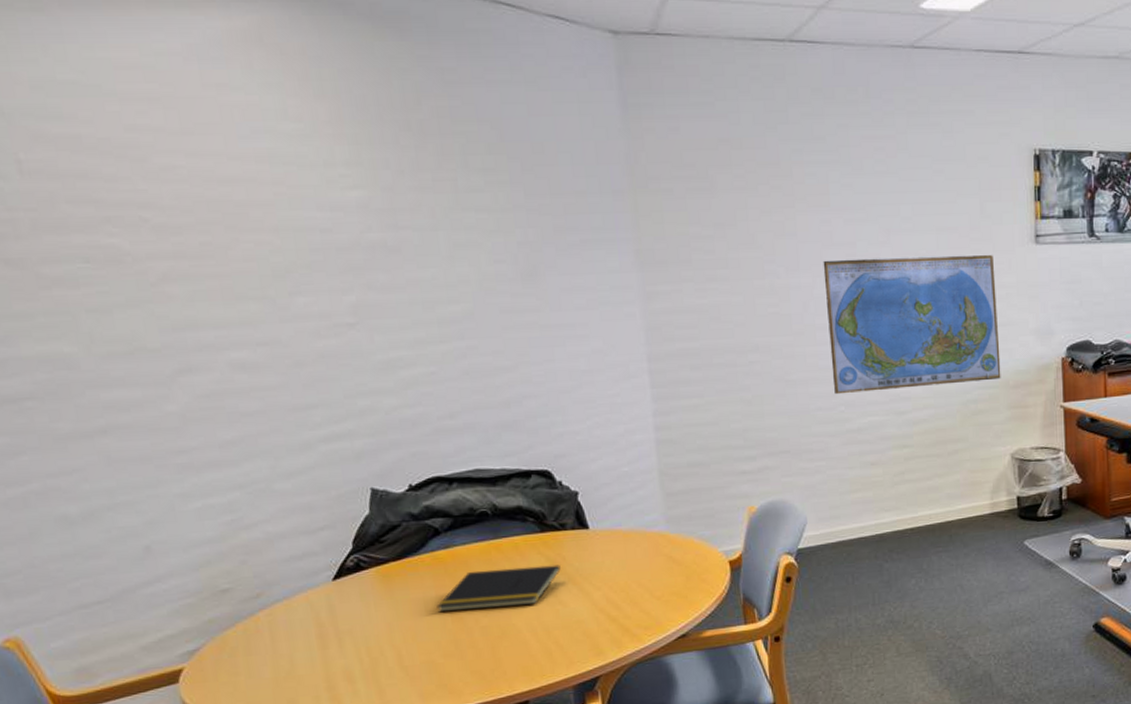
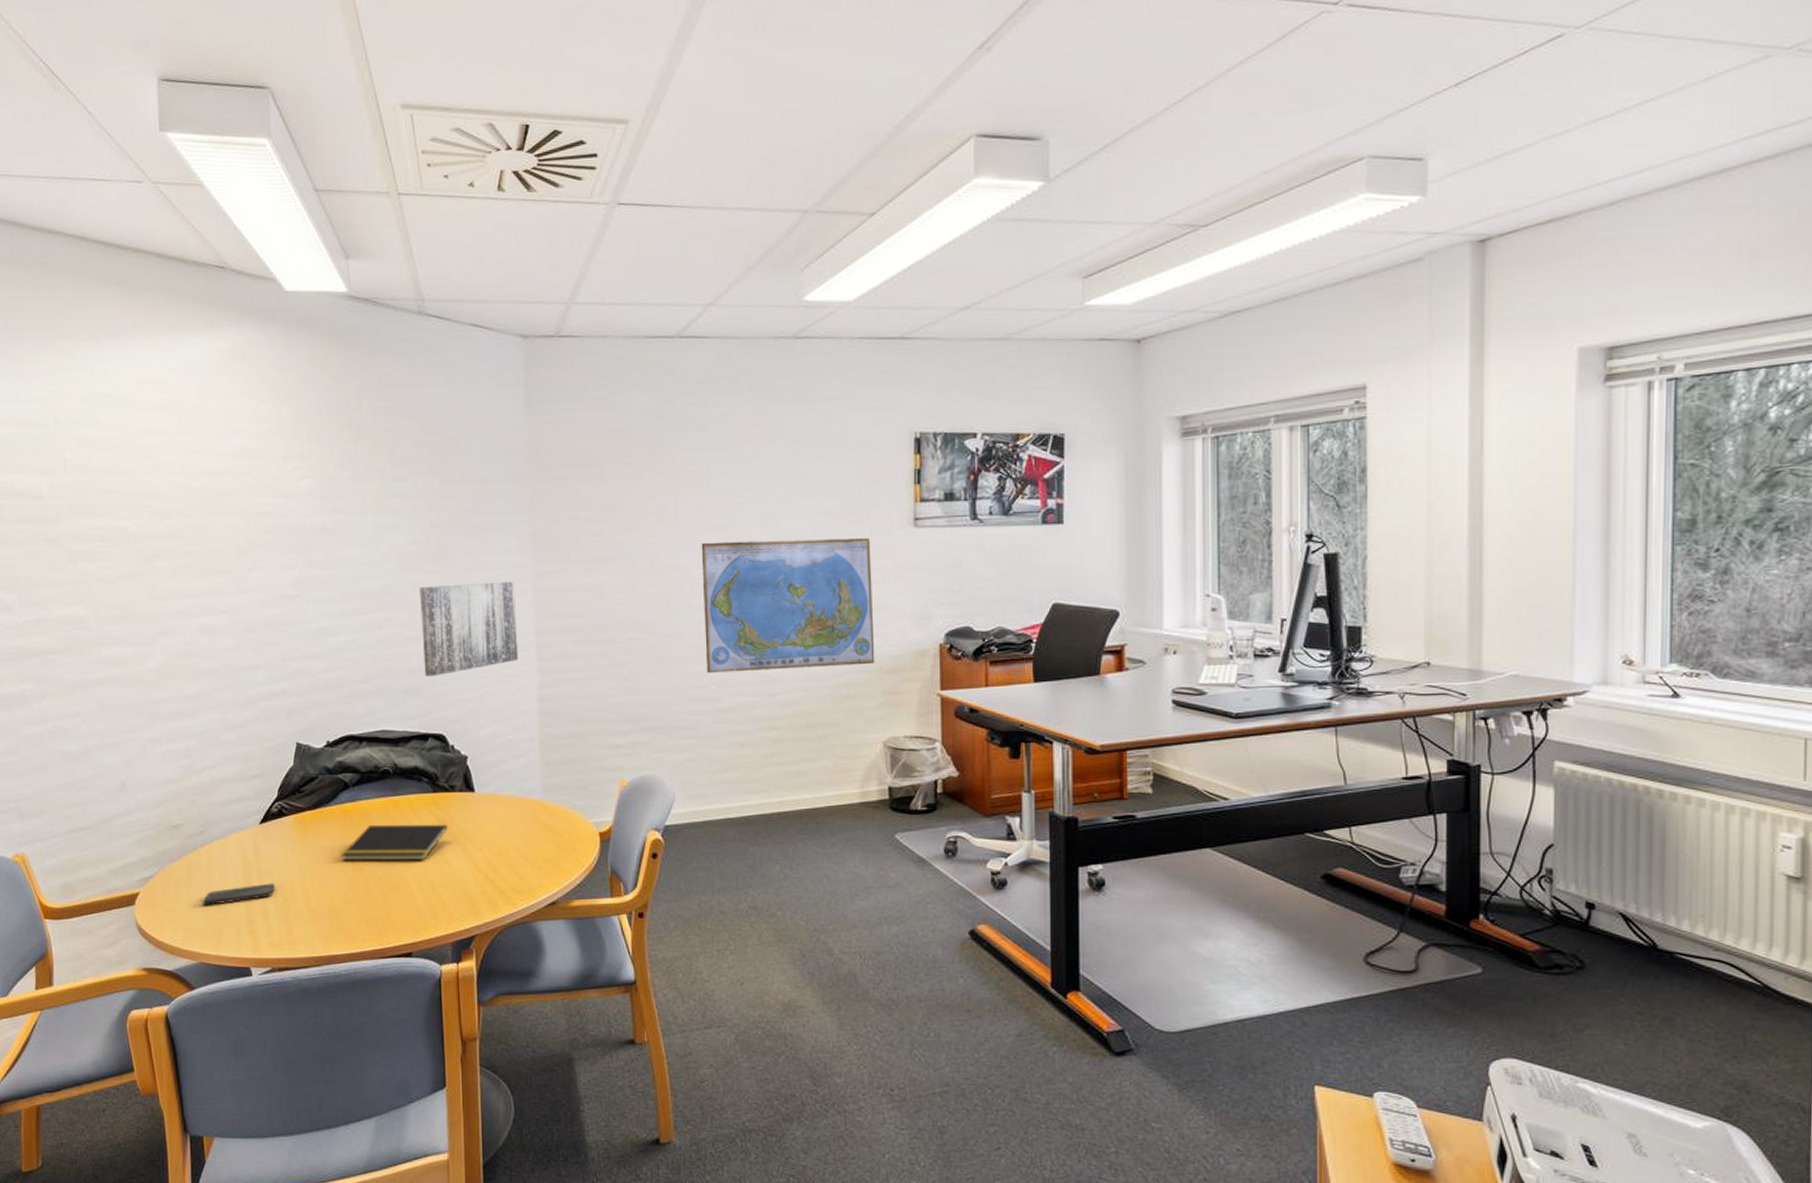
smartphone: none [267,643,360,676] -> present [202,883,276,906]
wall art: none [509,303,630,409] -> present [420,581,519,677]

